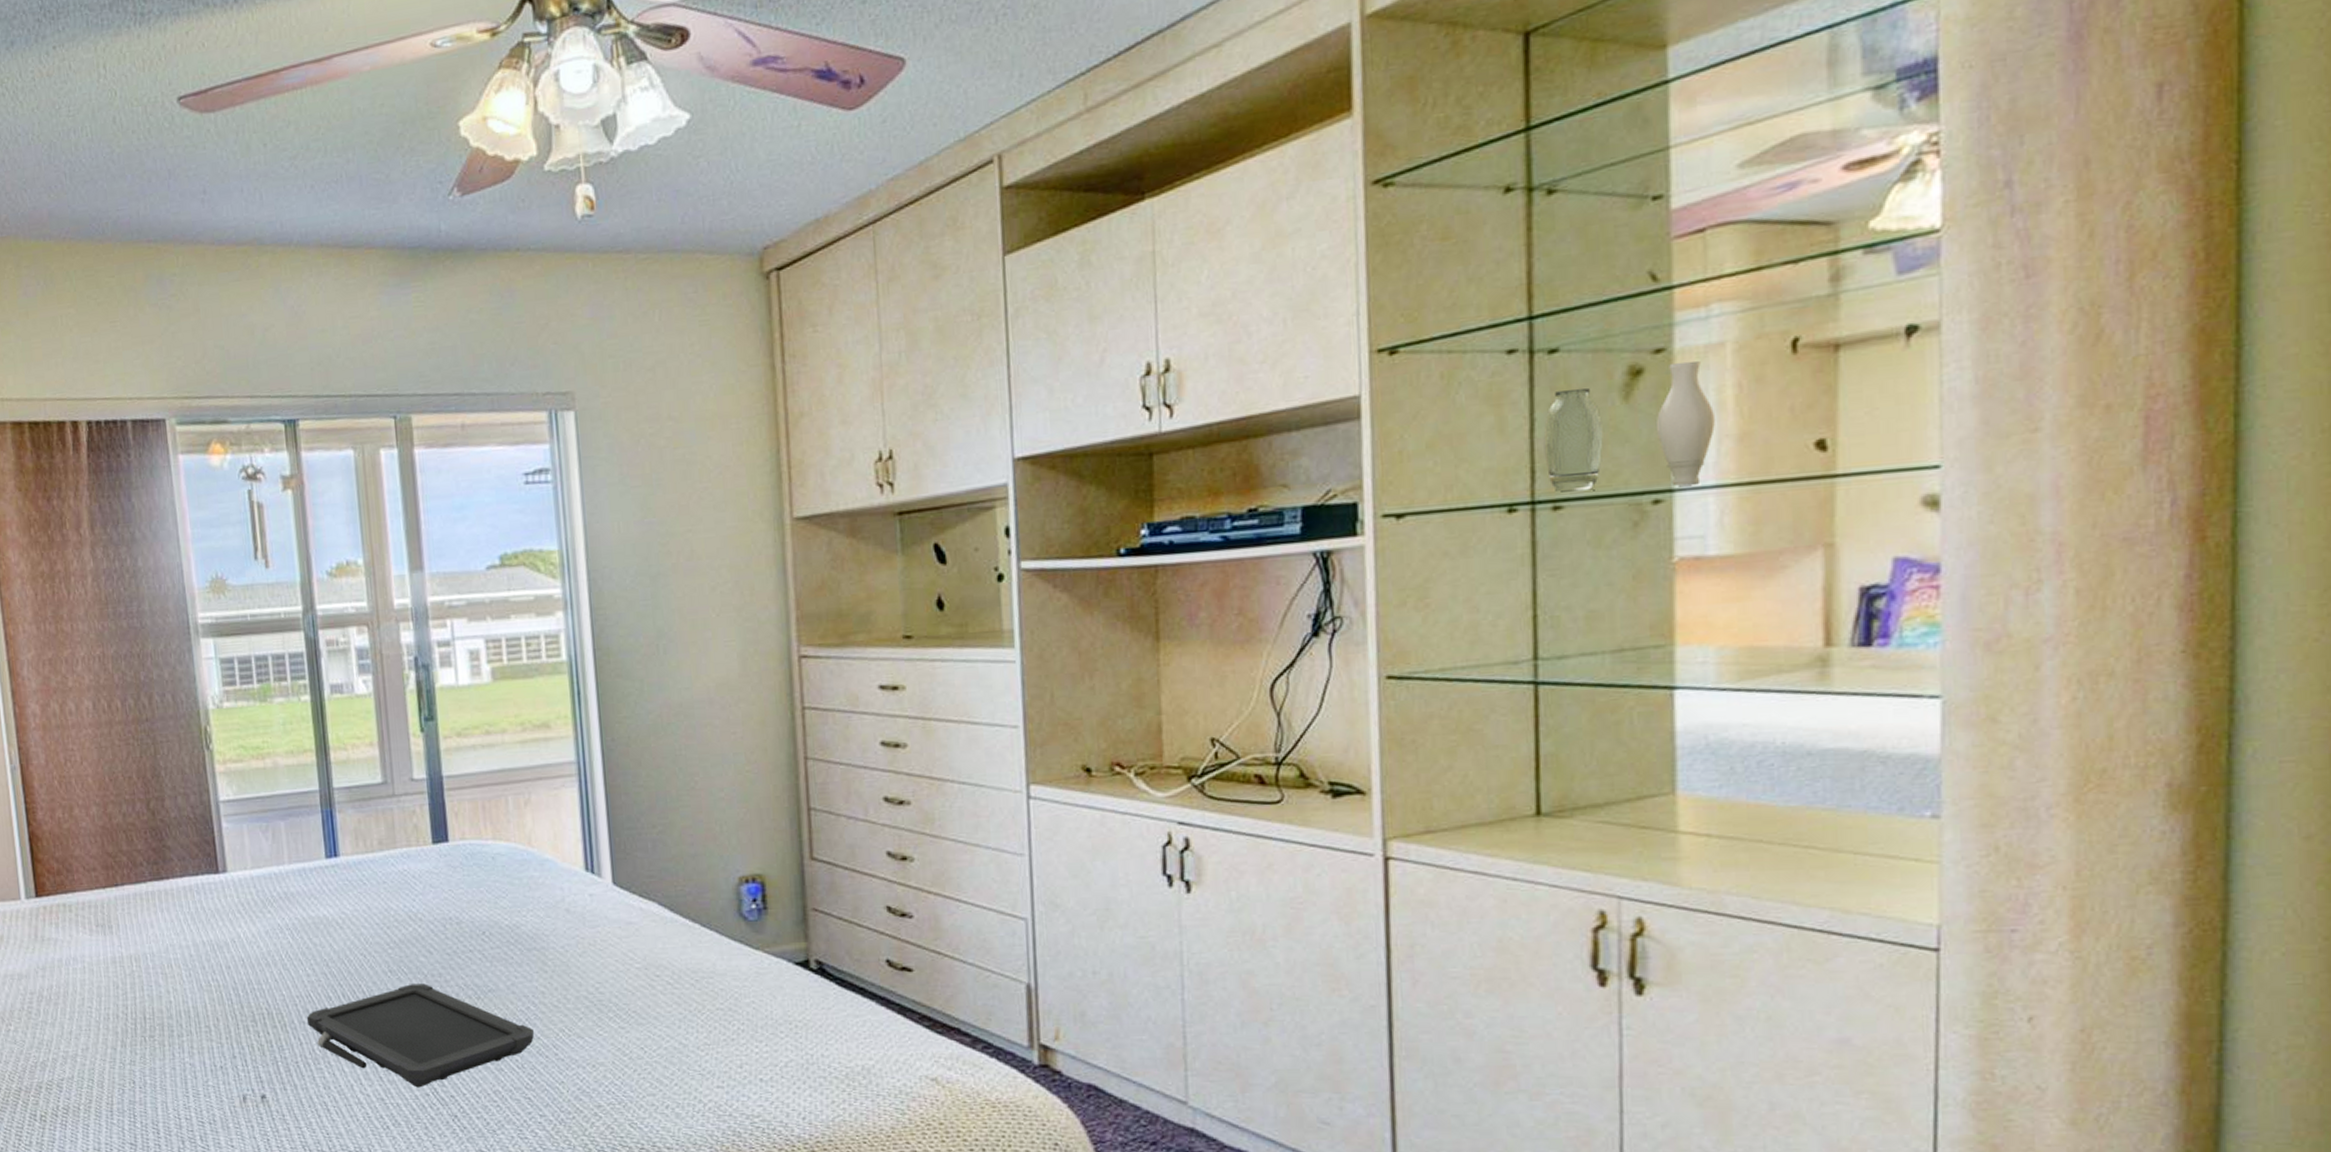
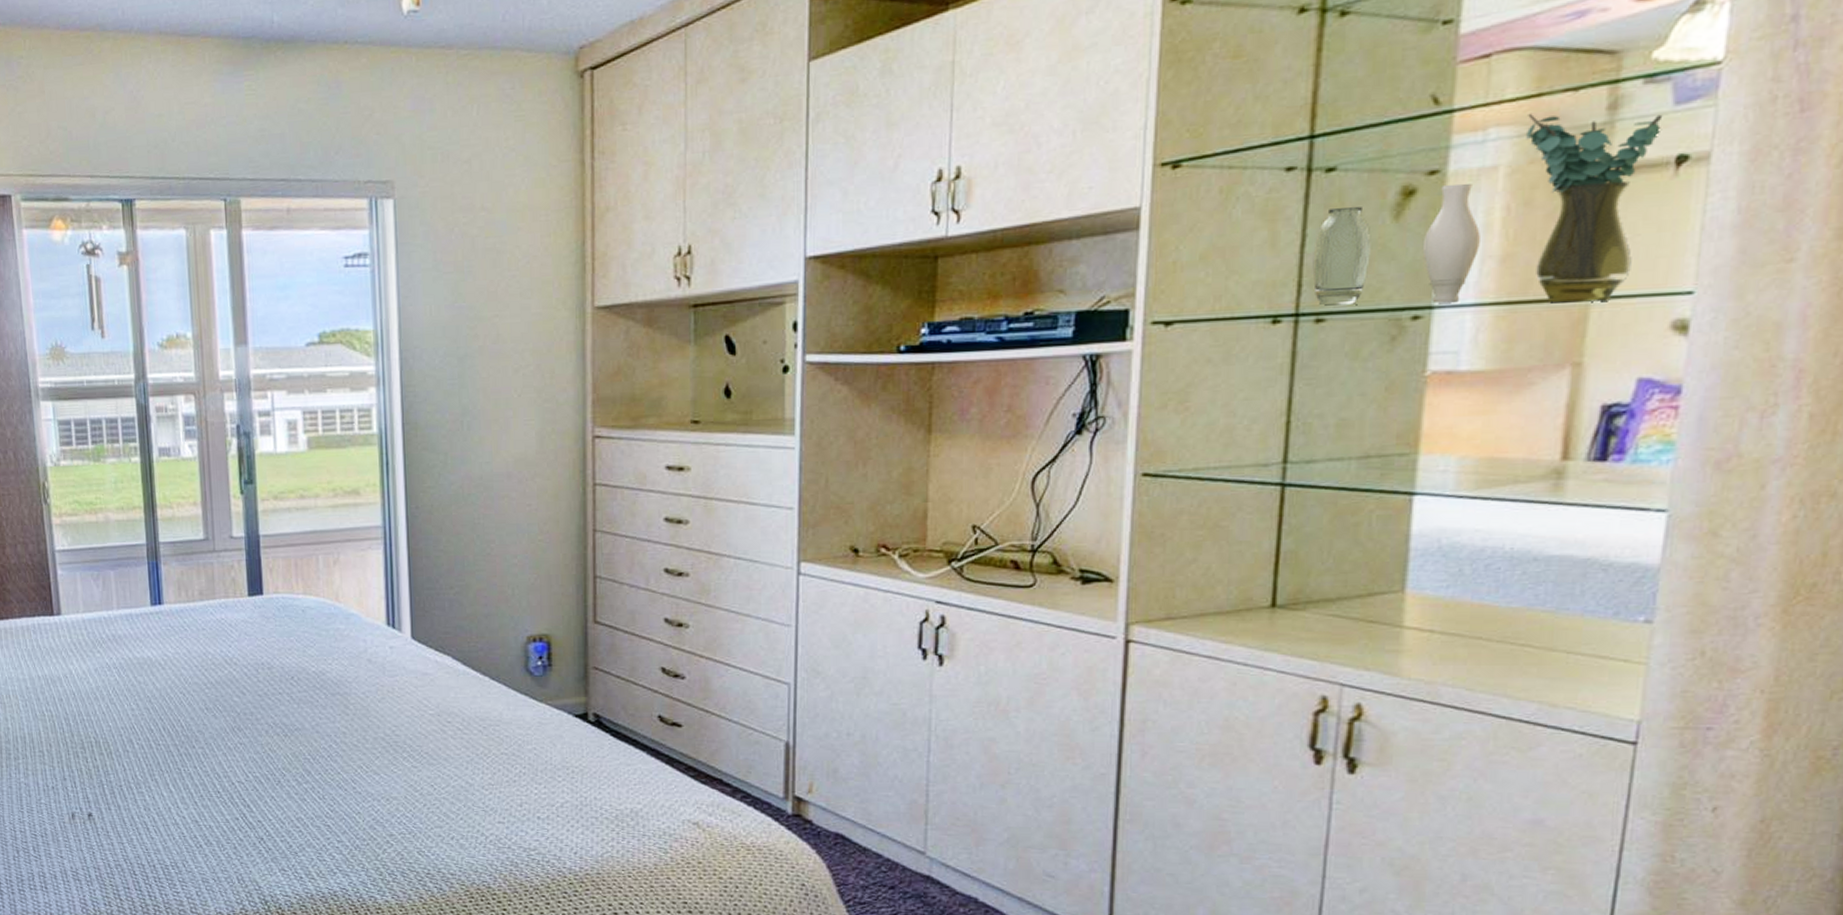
tablet: present [306,983,534,1088] -> none [130,721,335,813]
vase: none [1749,285,1886,481] -> present [1526,113,1661,303]

